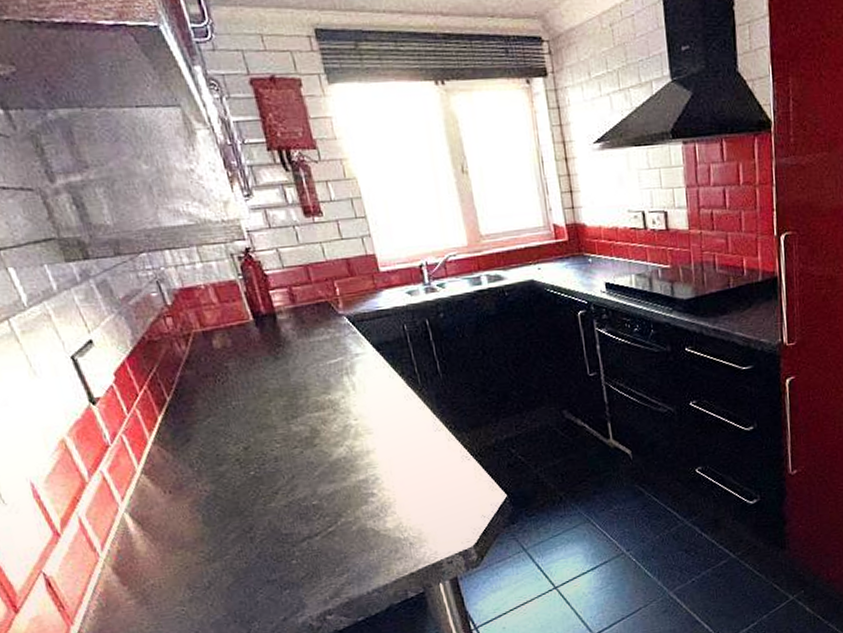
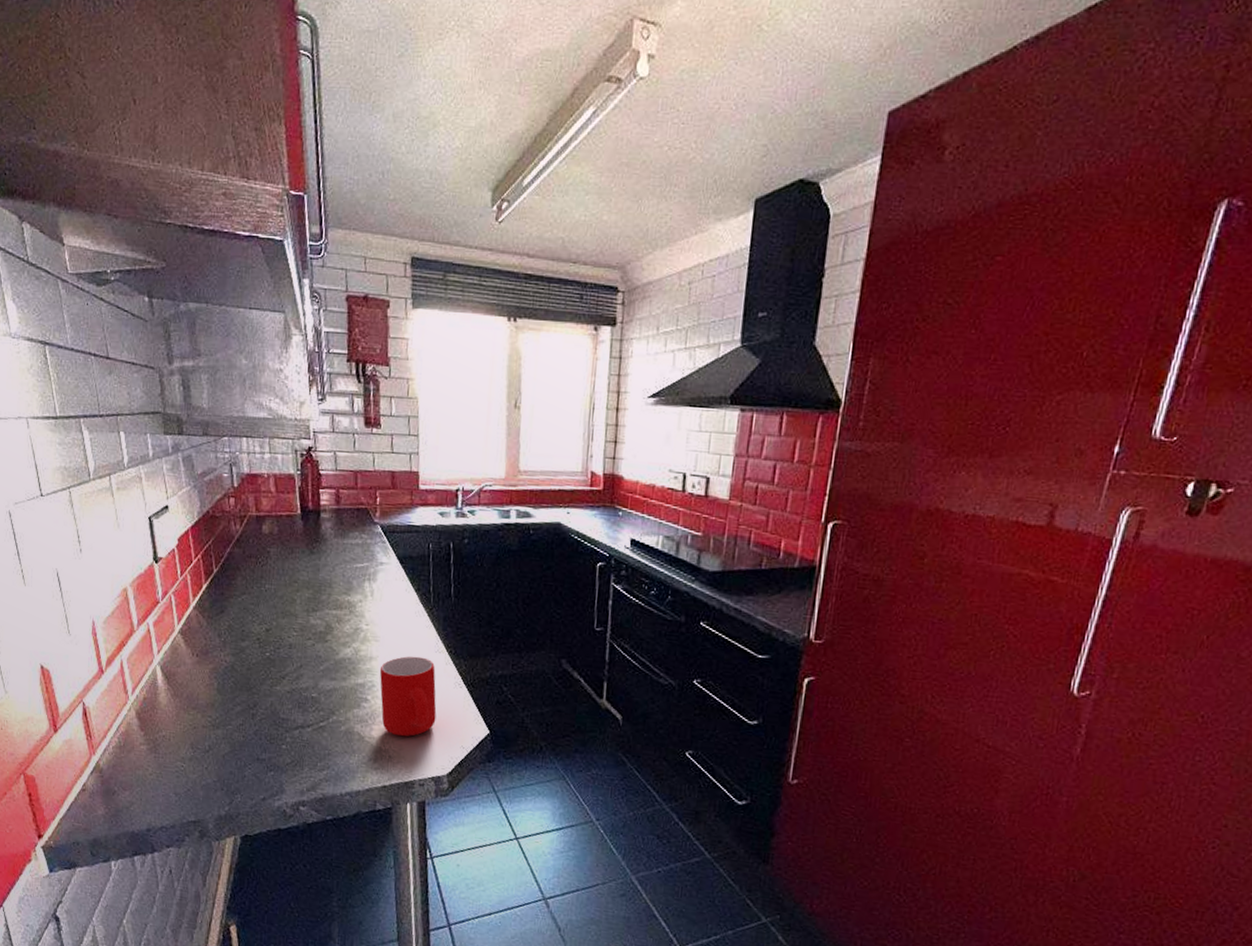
mug: none [380,439,451,522] -> present [380,656,437,737]

